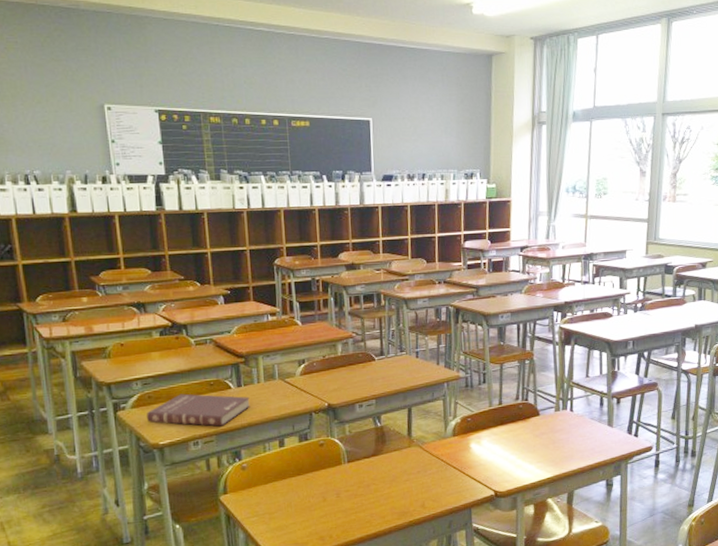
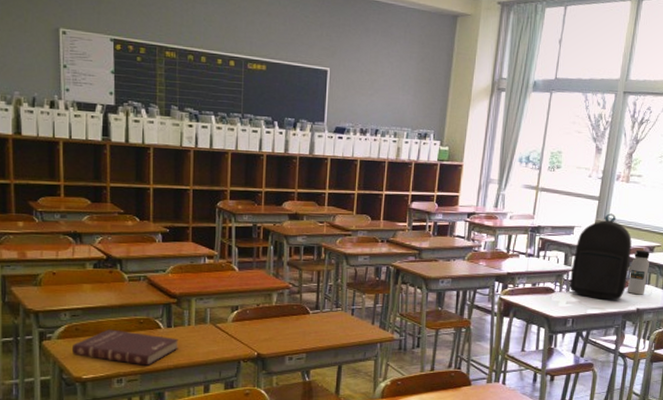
backpack: none [627,234,685,319] -> present [570,213,632,300]
water bottle: none [683,267,703,312] -> present [627,250,650,295]

